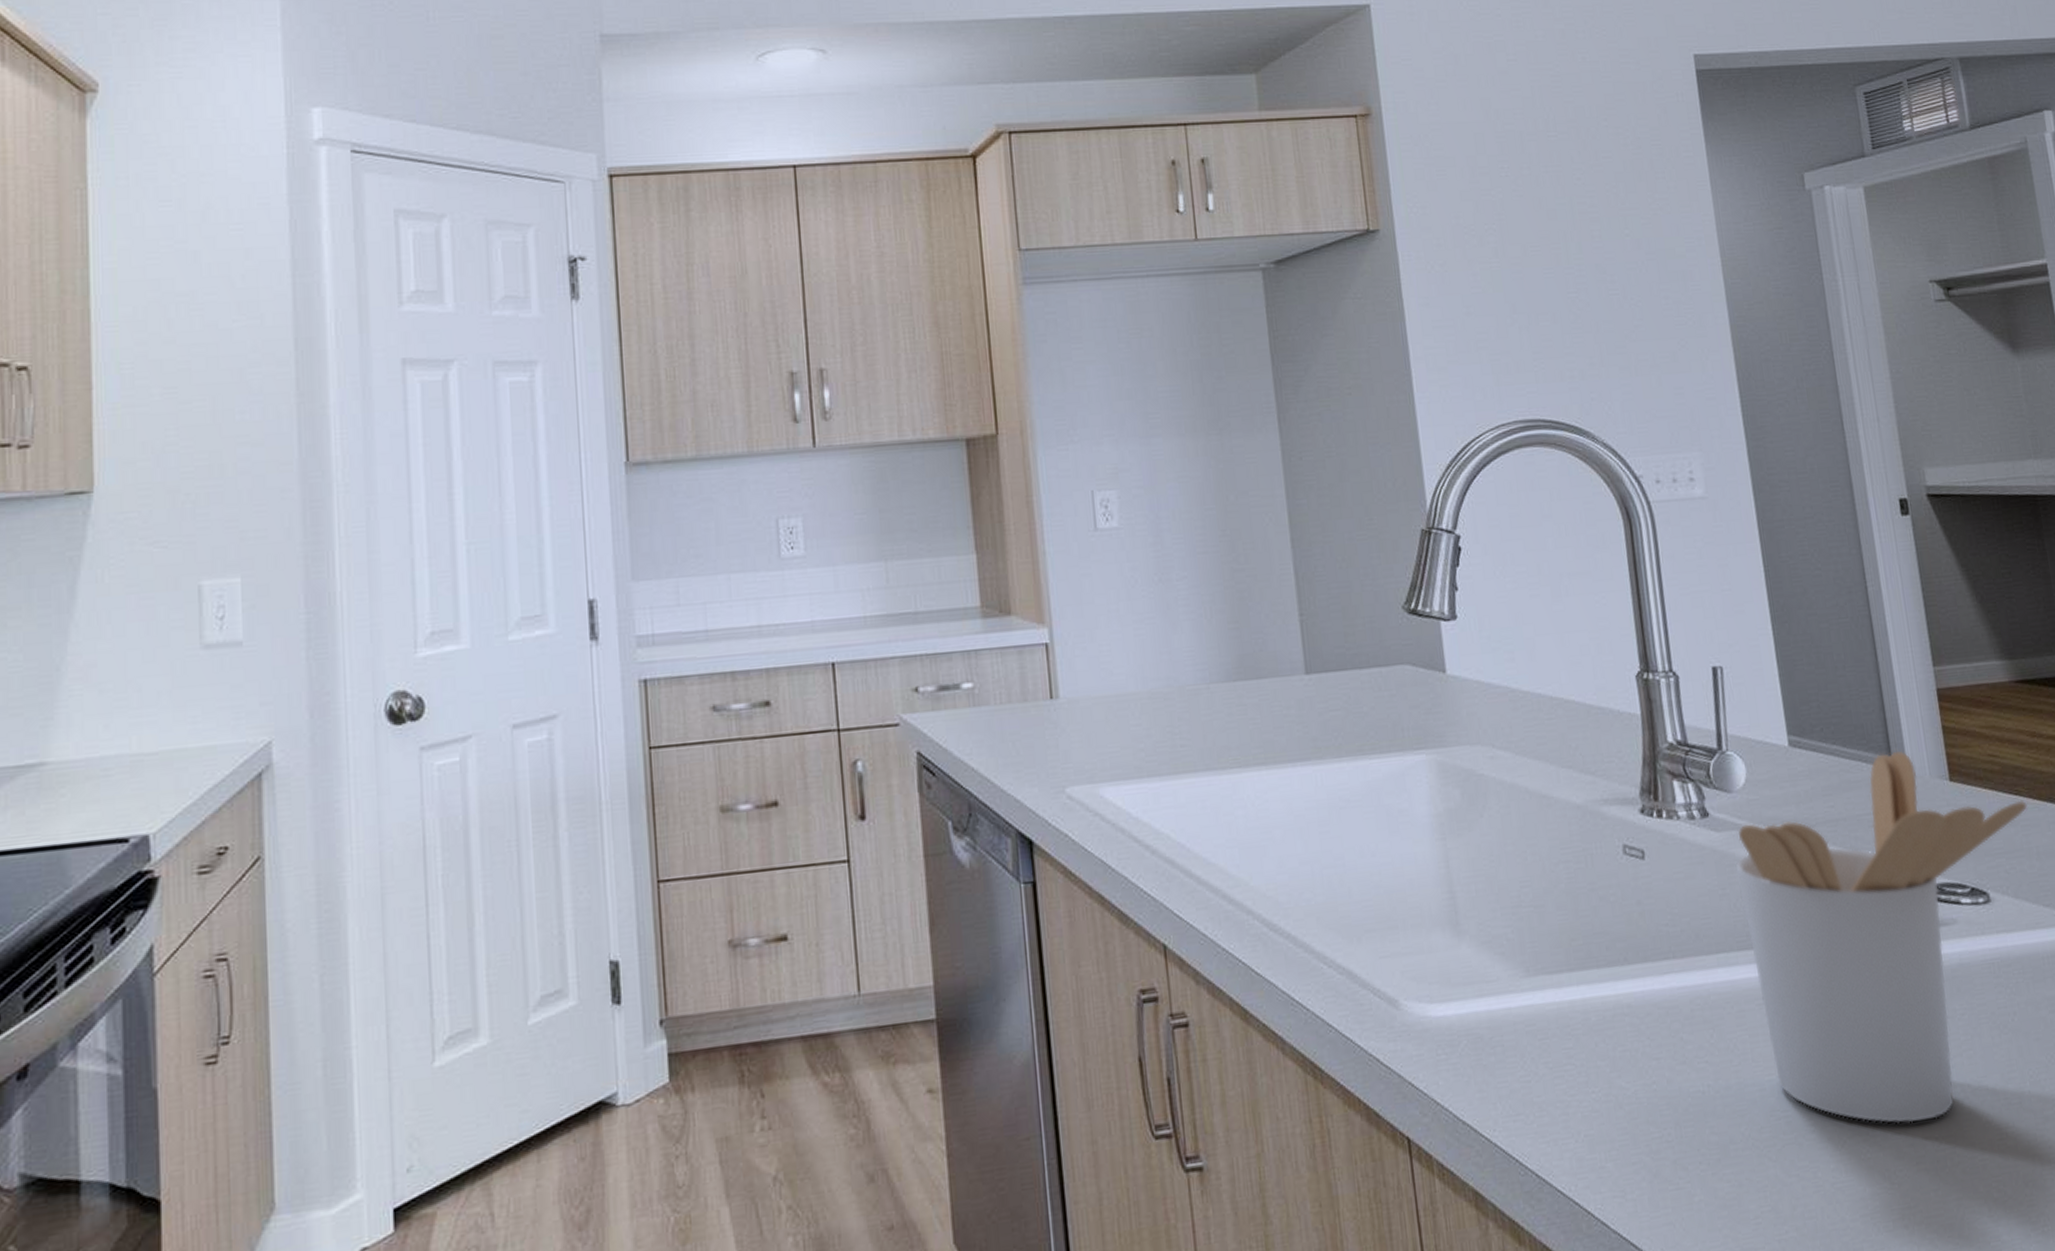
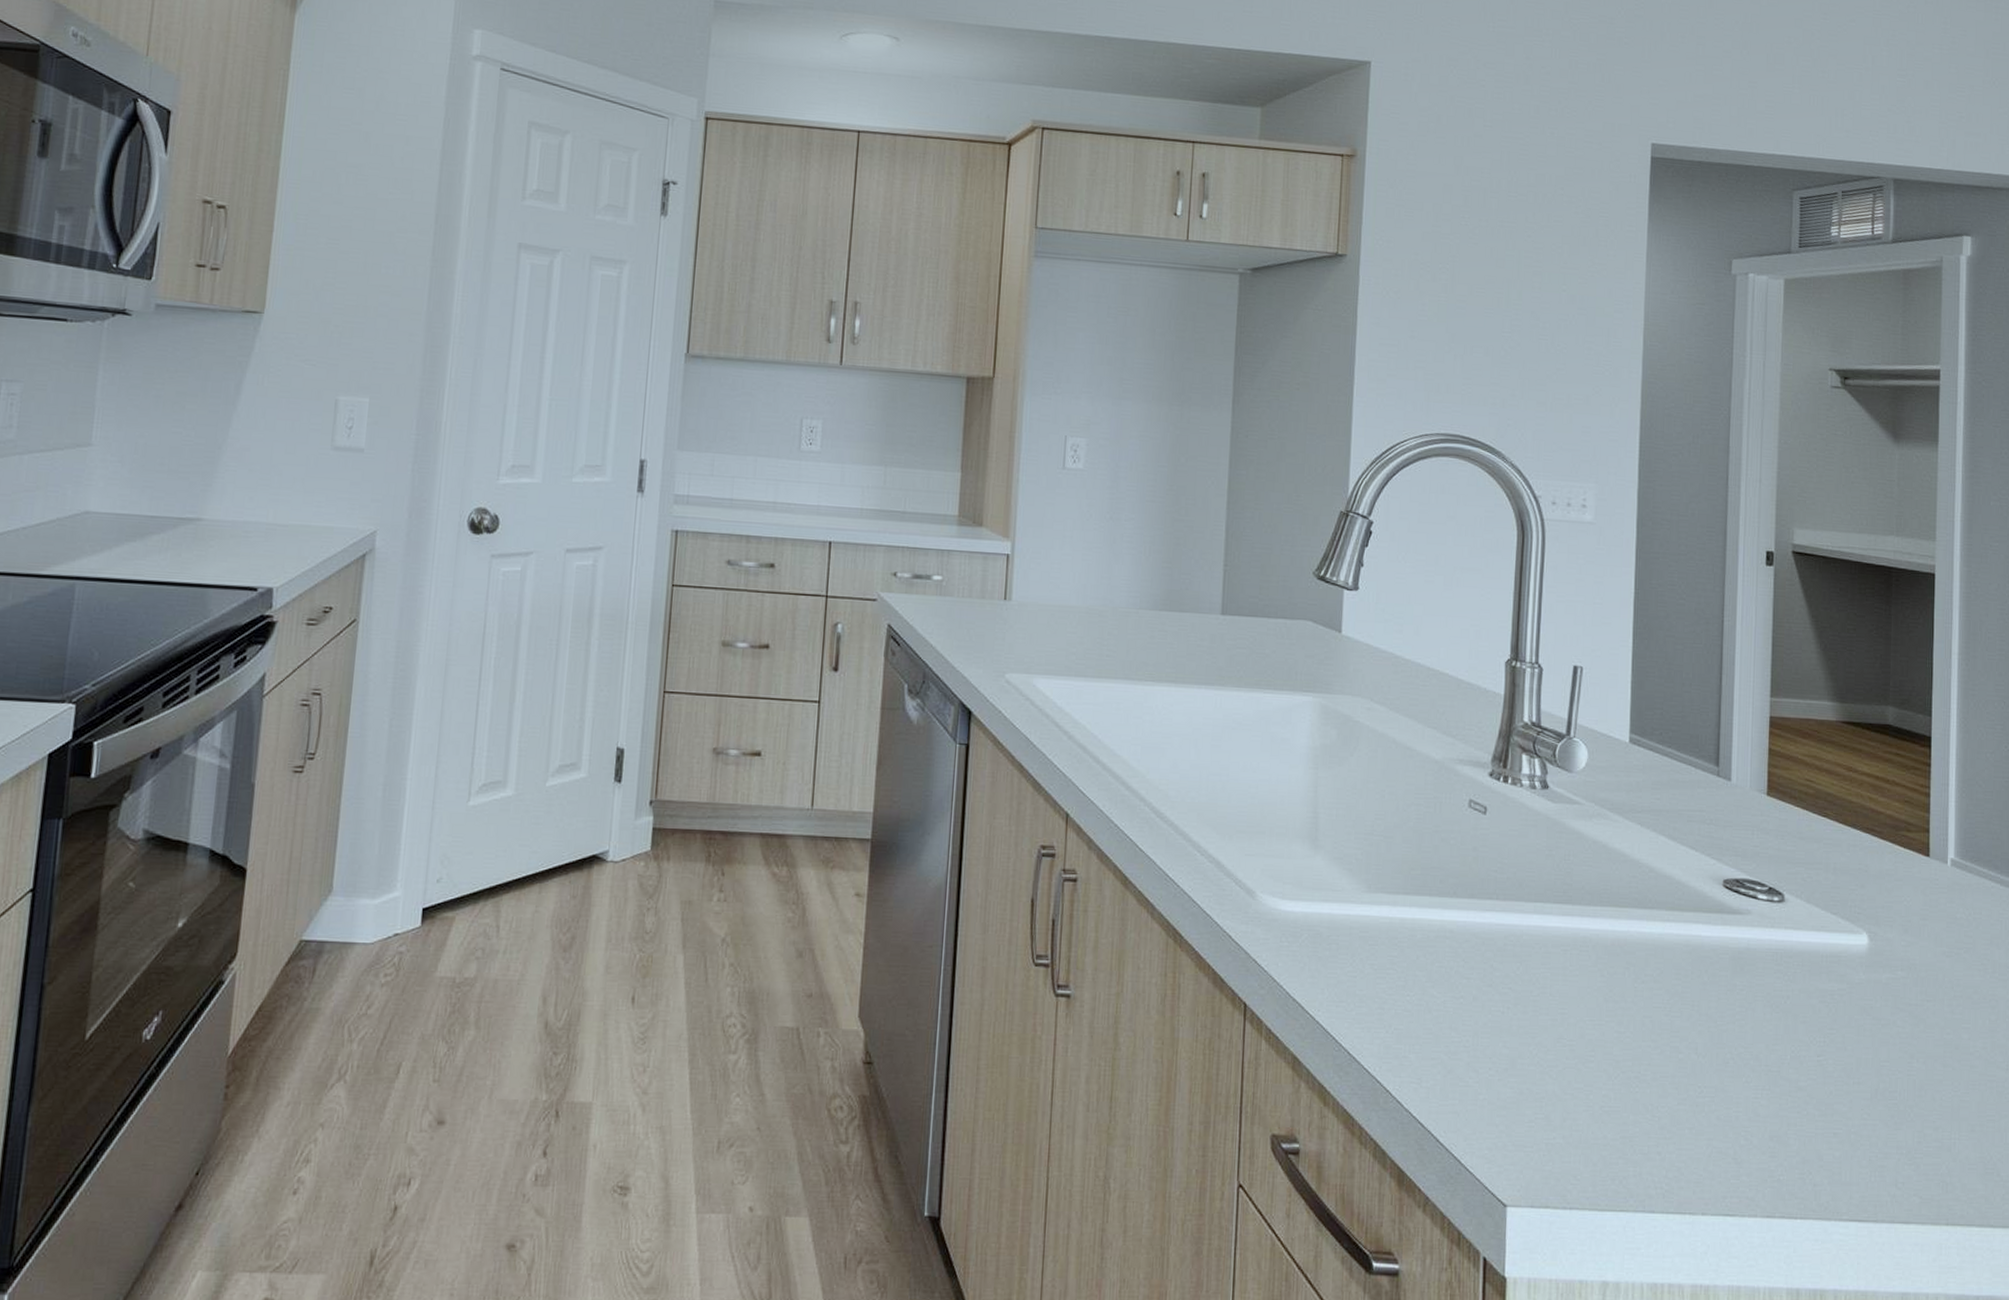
utensil holder: present [1736,750,2028,1124] -> none [1564,762,1833,1071]

